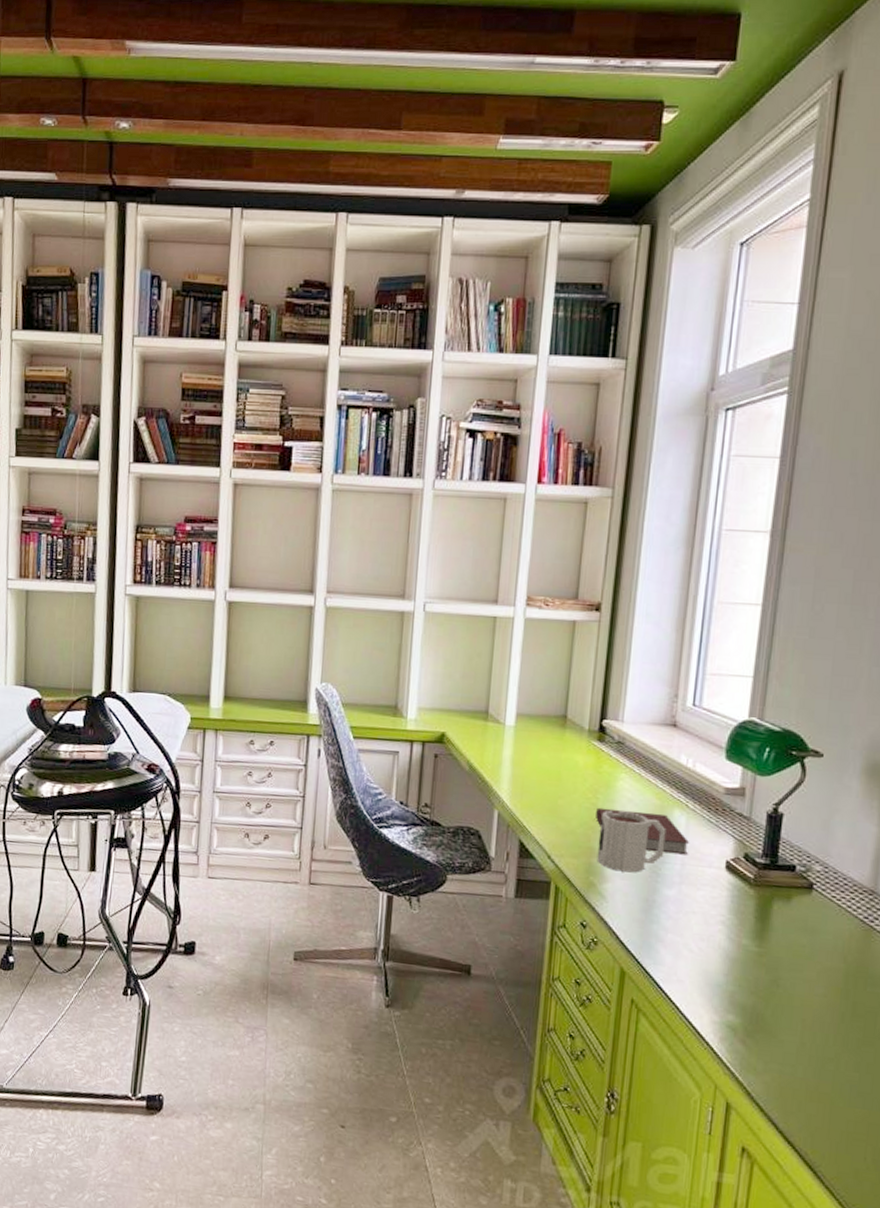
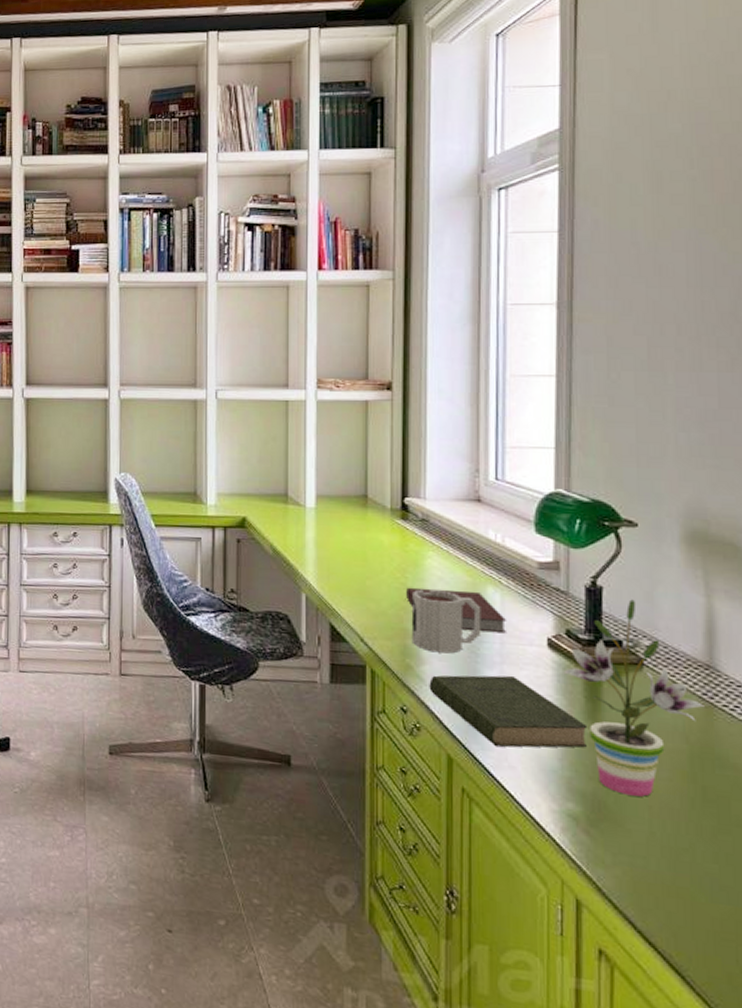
book: none [609,893,755,965] -> present [429,675,588,748]
potted plant: none [736,826,865,1011] -> present [561,599,704,797]

